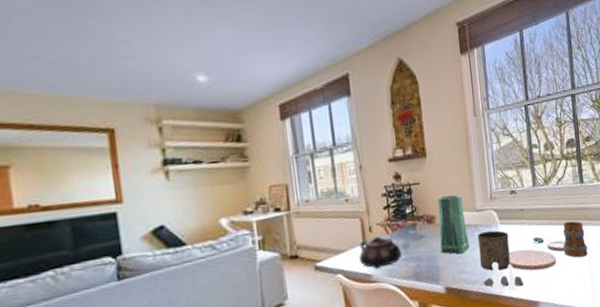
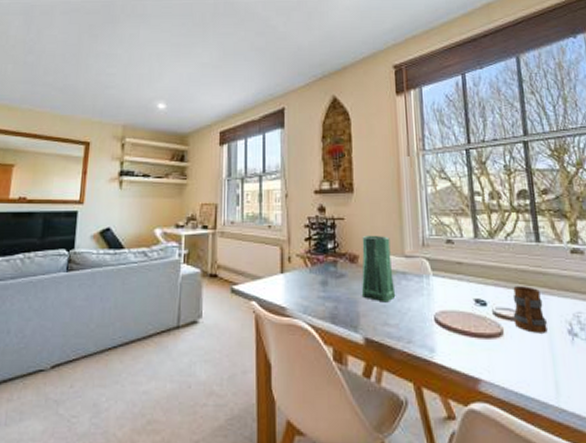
teapot: present [359,236,402,269] -> none [275,268,319,302]
cup: present [477,230,510,271] -> none [404,281,444,330]
salt and pepper shaker set: present [483,262,523,292] -> none [409,319,460,360]

